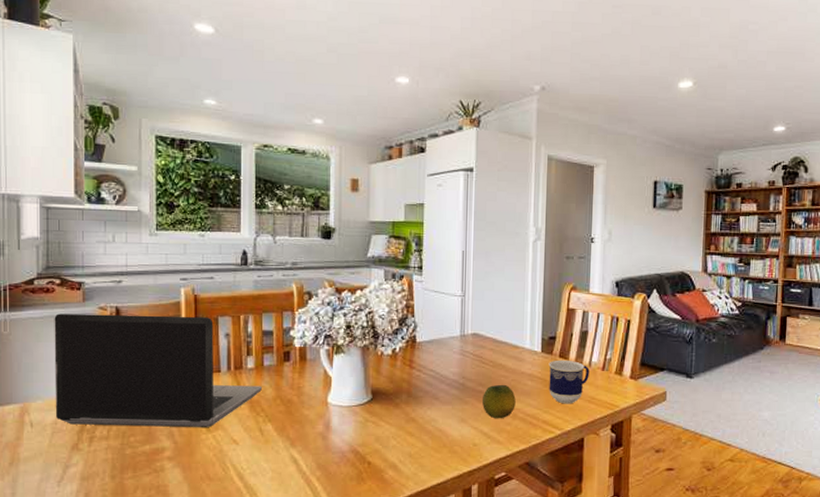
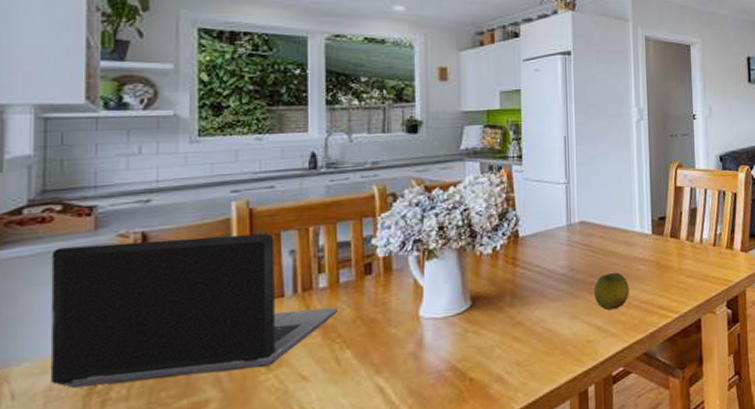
cup: present [548,359,589,404] -> none [660,239,701,286]

